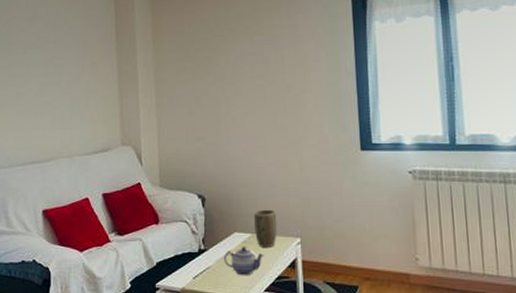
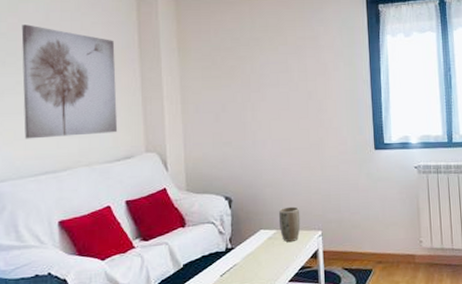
wall art: none [13,20,96,130] -> present [21,24,118,139]
teapot: present [224,247,265,276] -> none [251,243,289,270]

